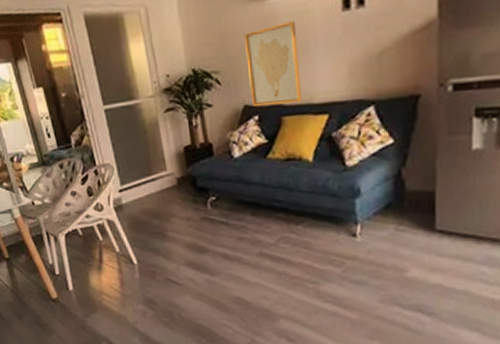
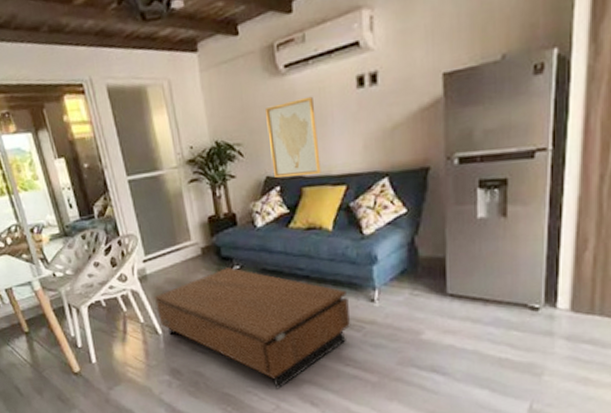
coffee table: none [130,198,331,323] -> present [155,267,351,389]

